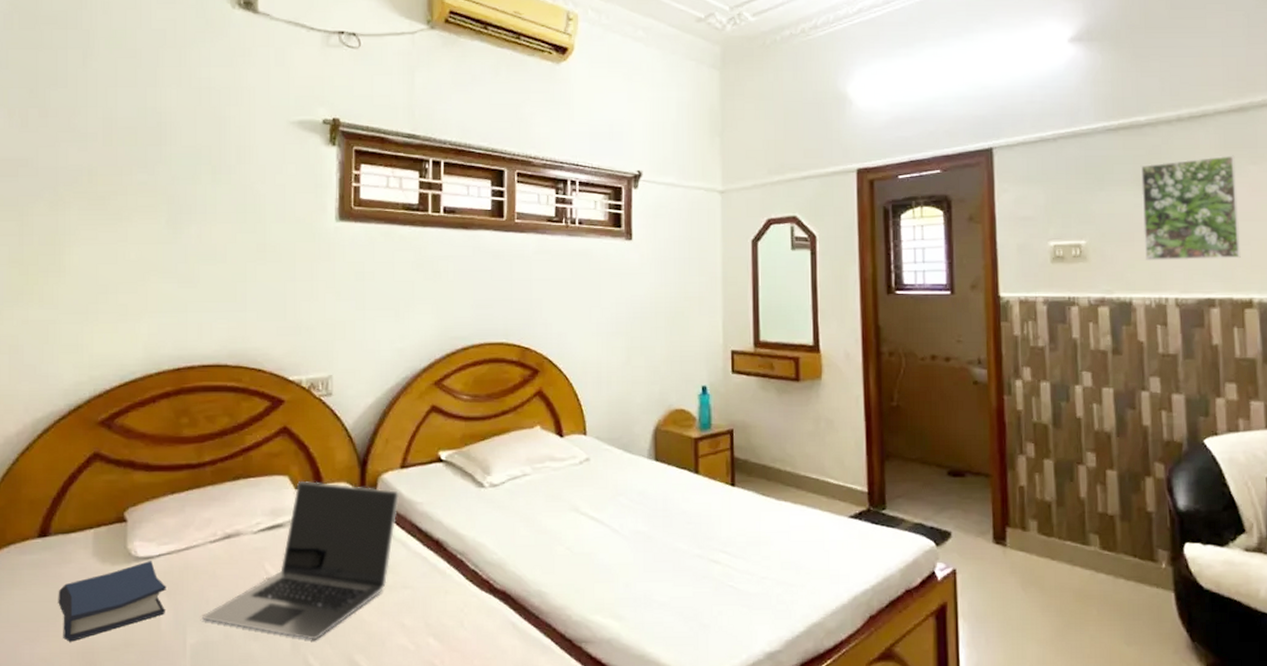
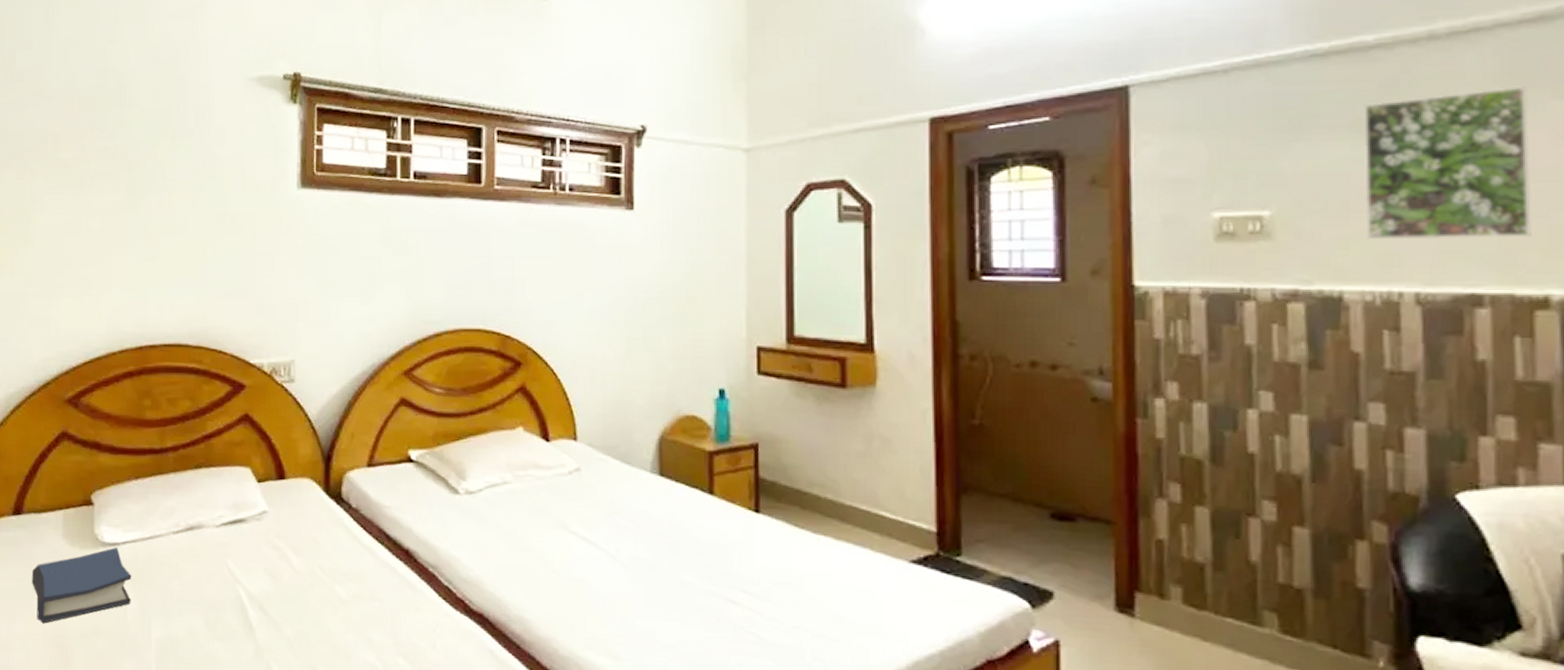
laptop: present [202,481,399,640] -> none [167,474,365,647]

